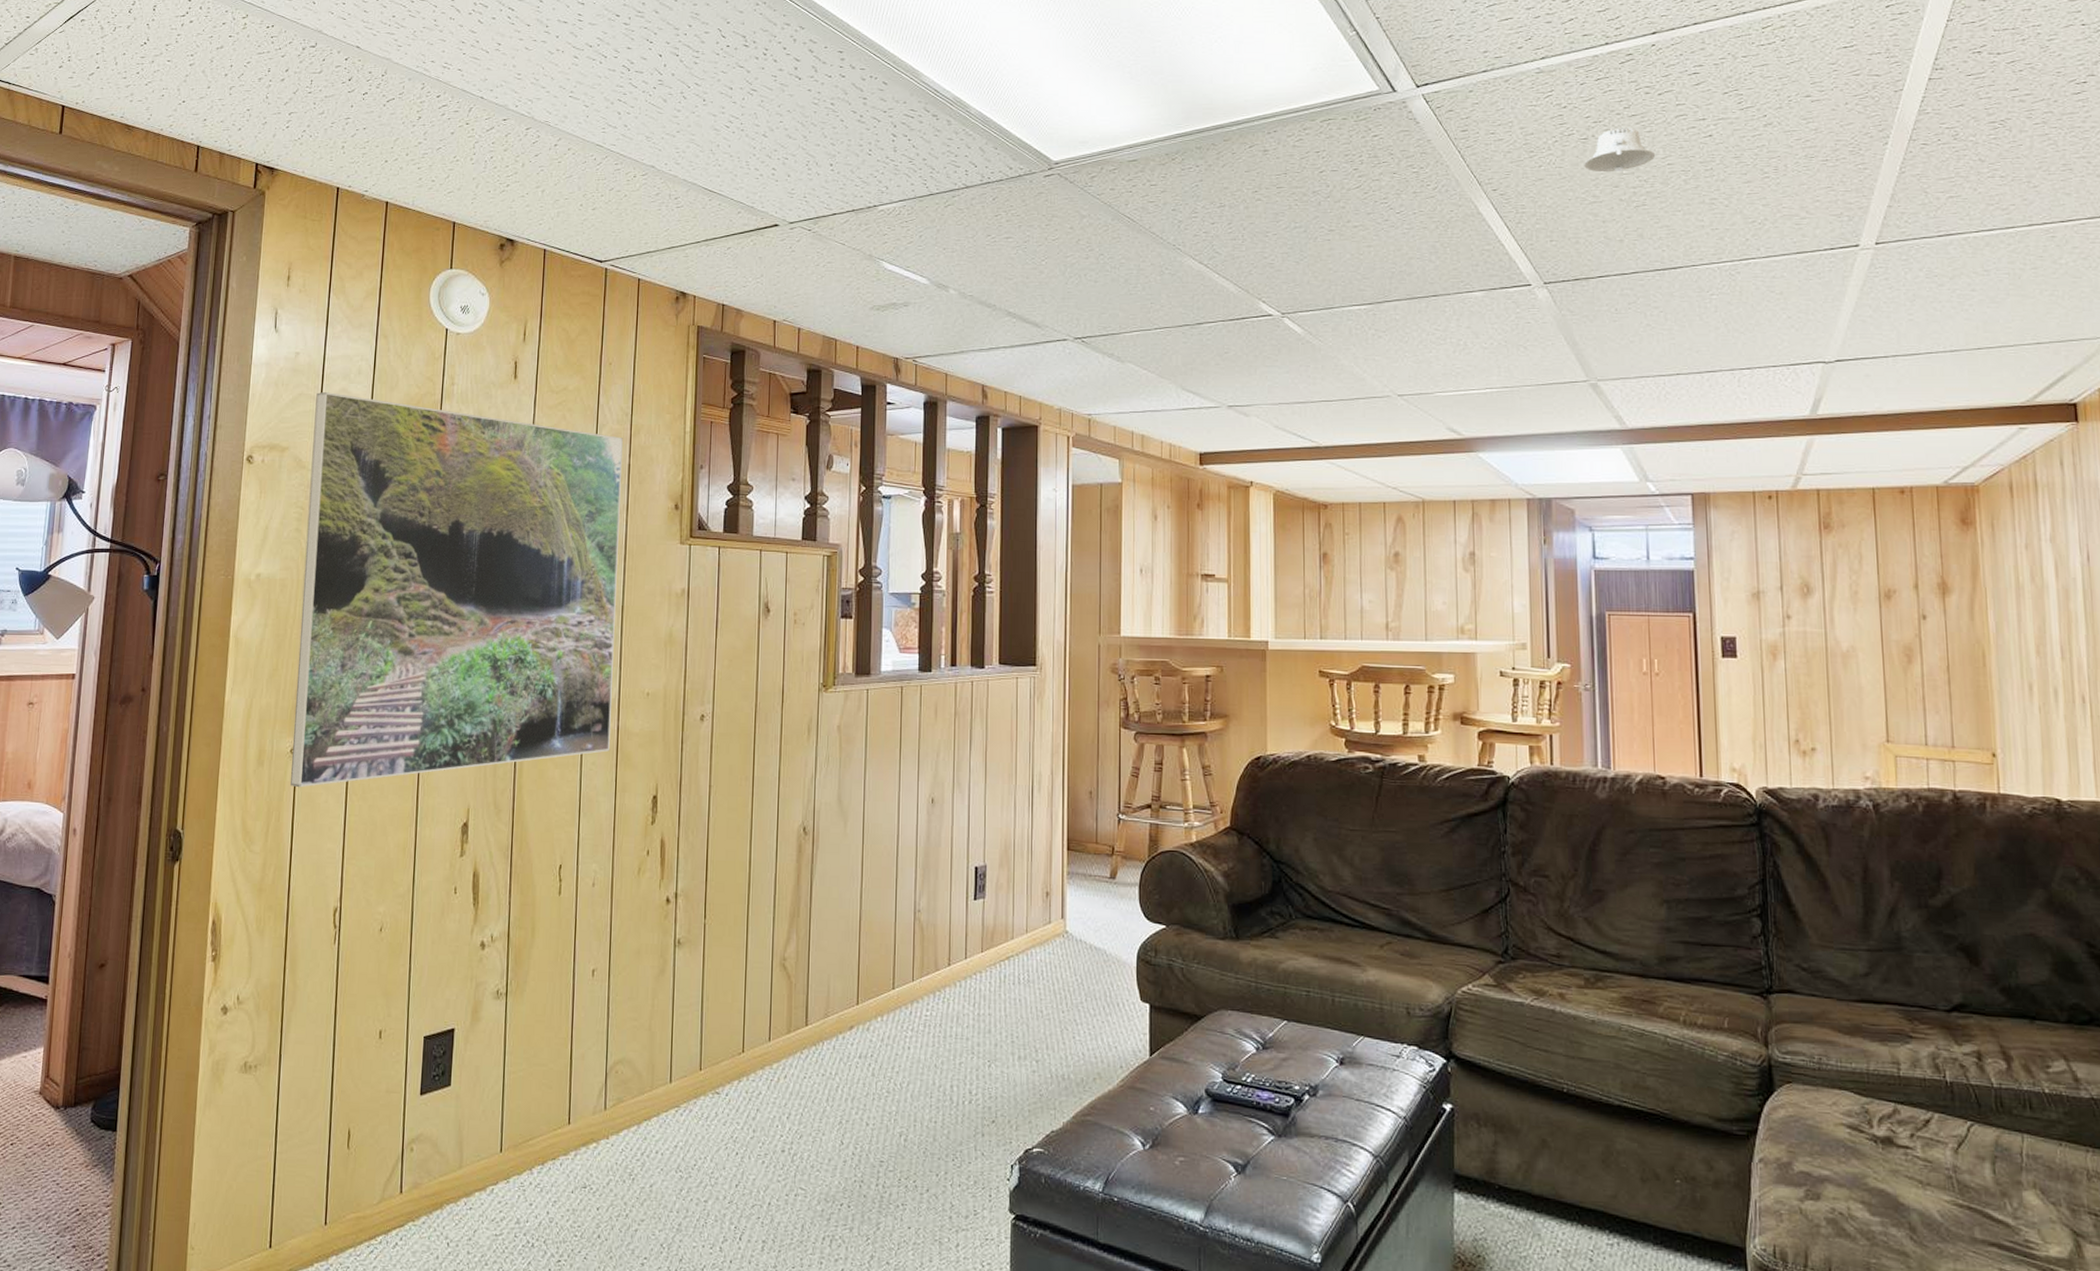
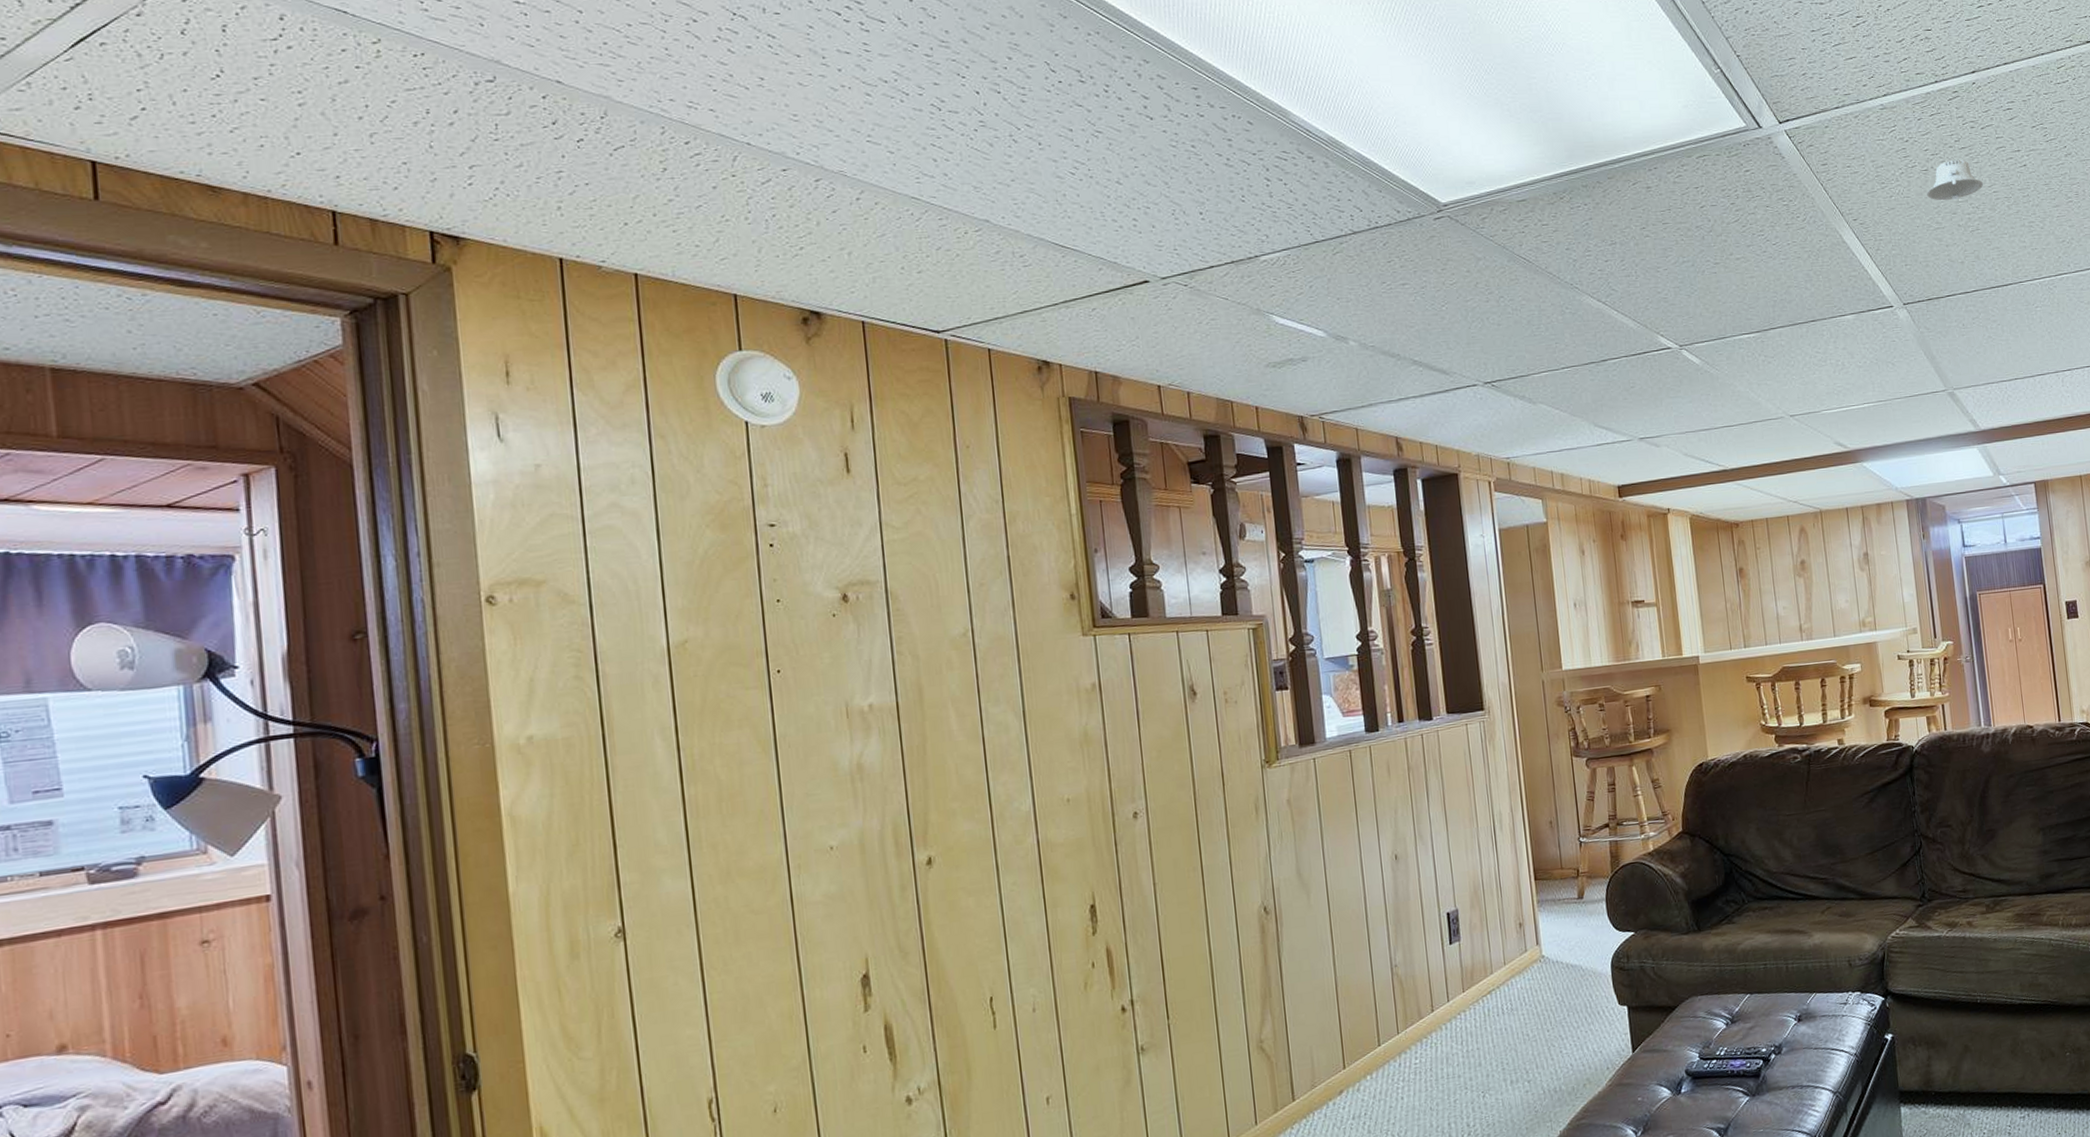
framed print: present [290,392,623,788] -> none [575,509,1033,976]

